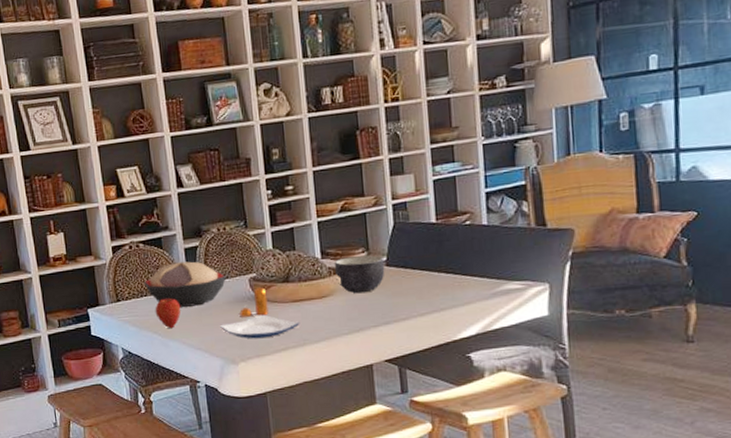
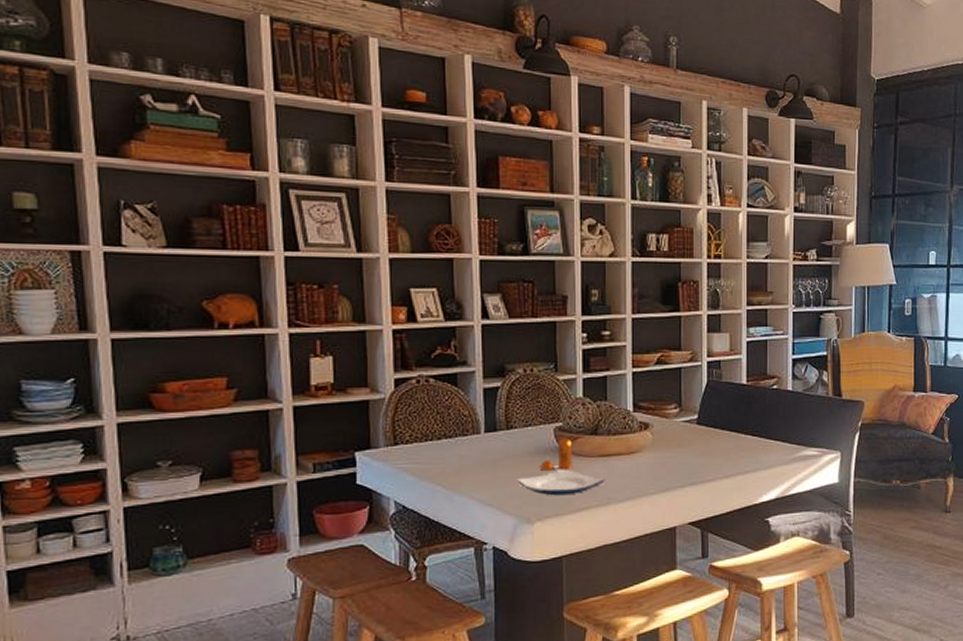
decorative bowl: present [143,261,226,307] -> none [430,404,528,456]
apple: present [155,298,181,329] -> none [441,445,473,481]
bowl: present [334,255,385,293] -> none [645,412,695,450]

